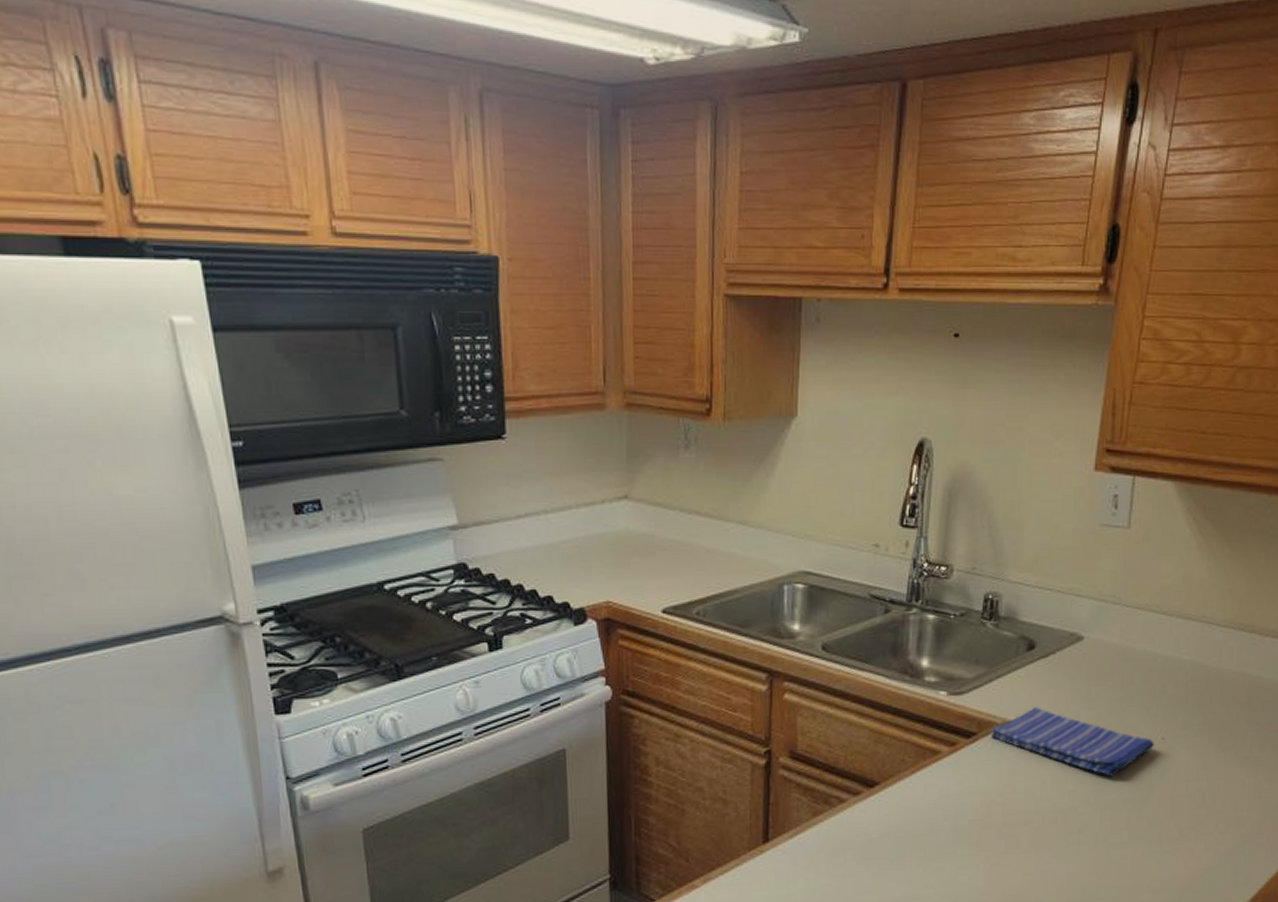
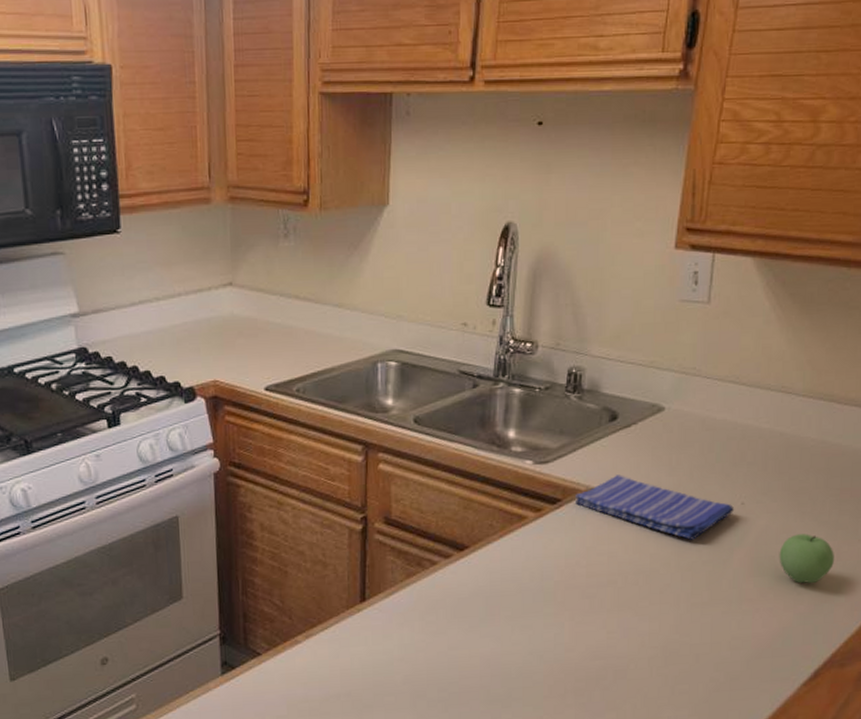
apple: none [1200,770,1255,823] -> present [779,534,834,584]

